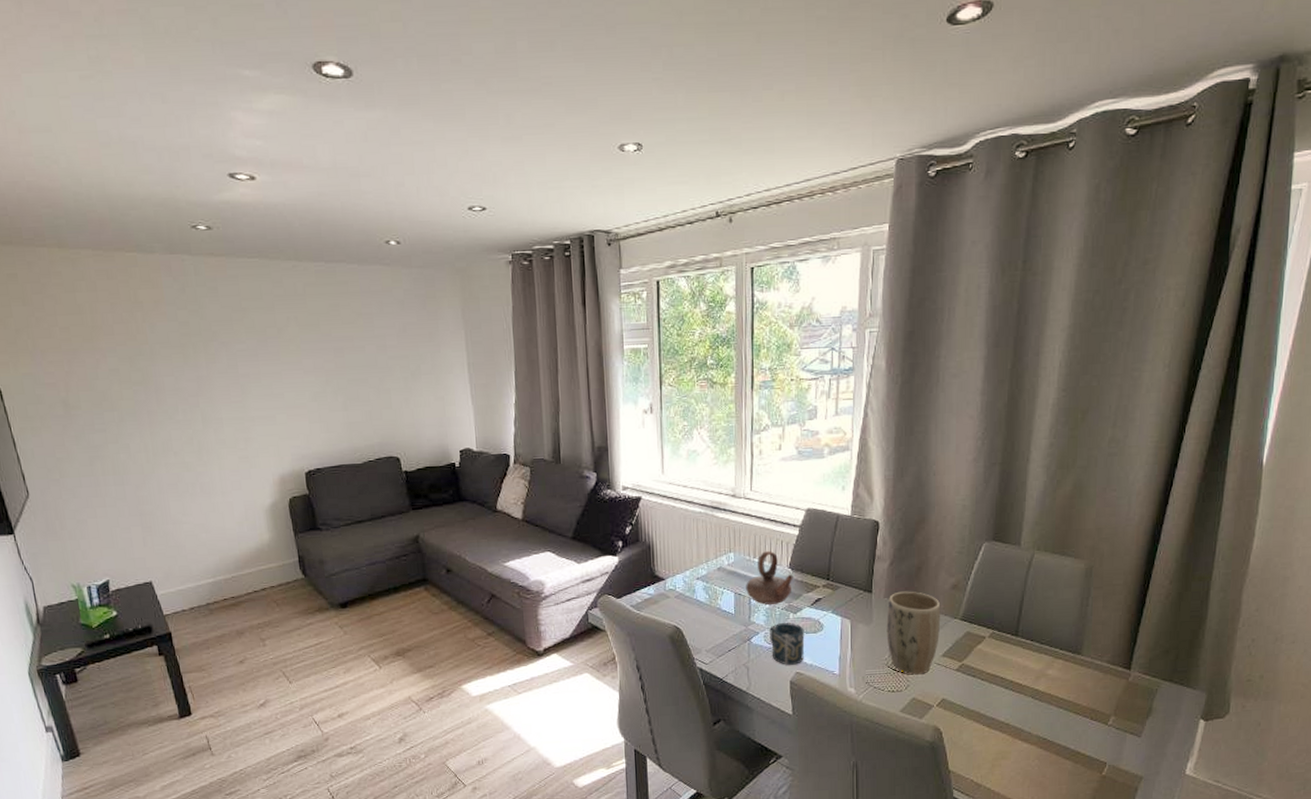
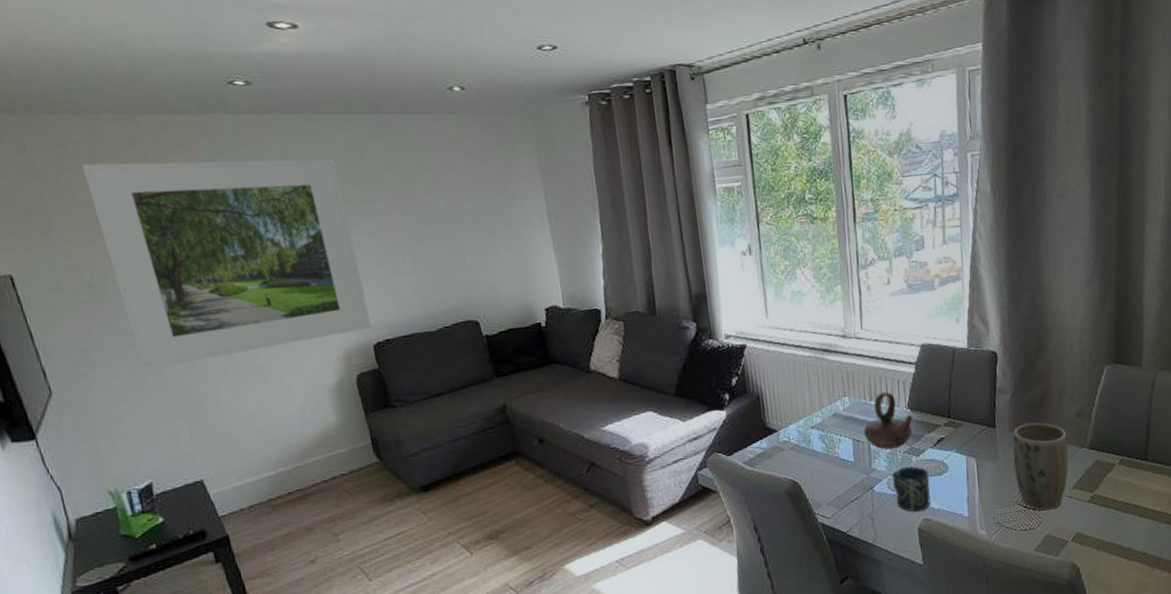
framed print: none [63,293,304,480] -> present [82,158,371,370]

